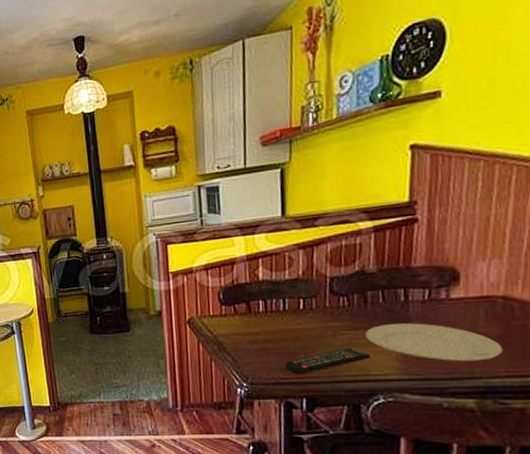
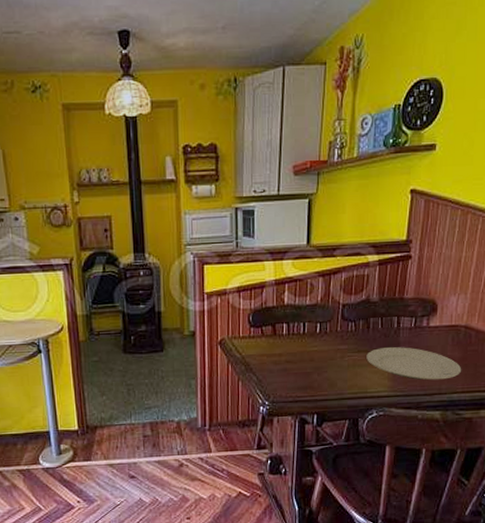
remote control: present [286,347,370,375] -> none [302,368,369,393]

